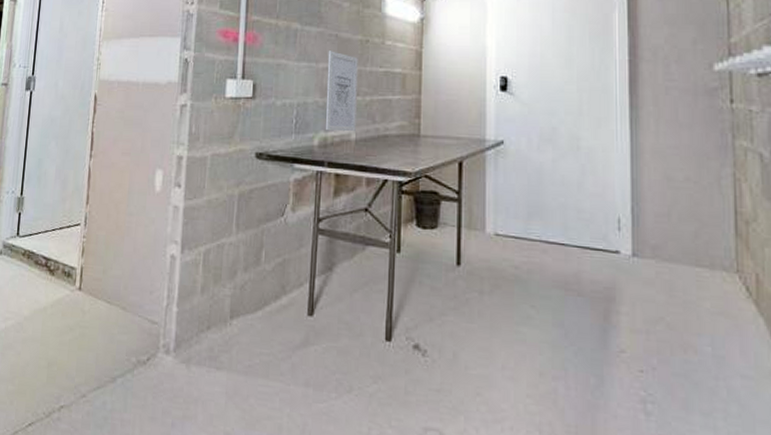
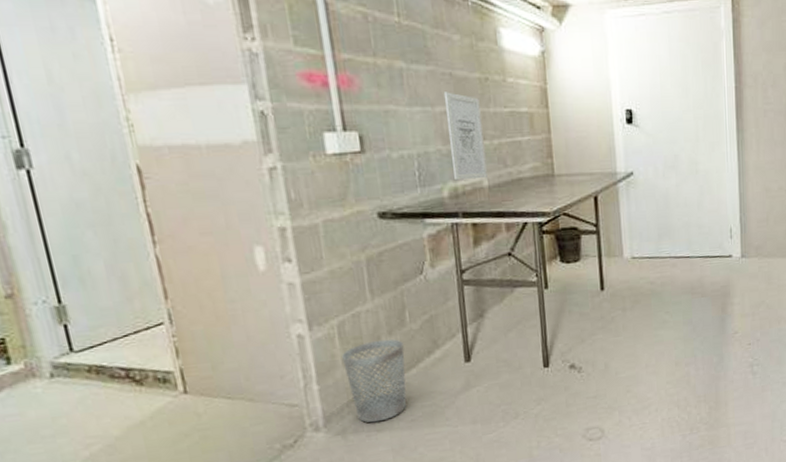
wastebasket: none [201,274,255,360] -> present [342,339,407,423]

